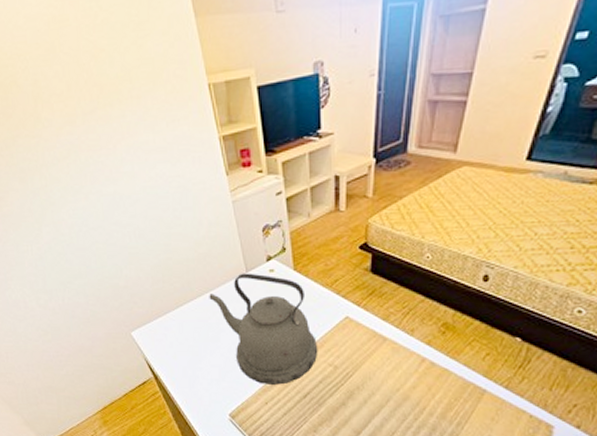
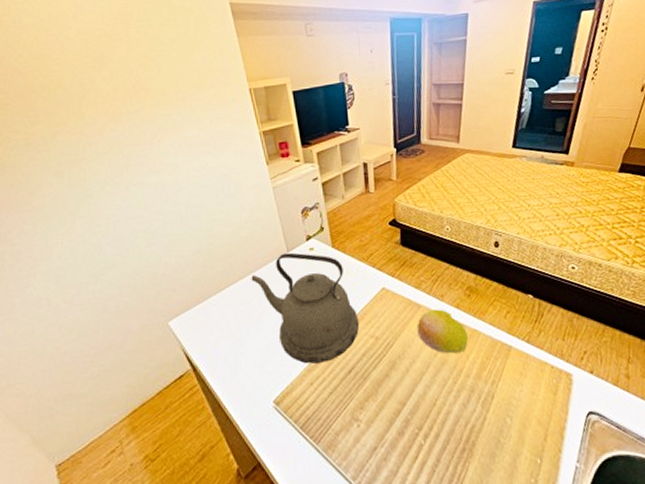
fruit: none [380,344,436,391] -> present [417,309,468,354]

